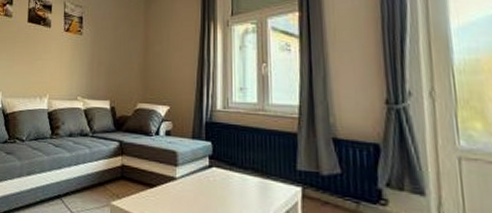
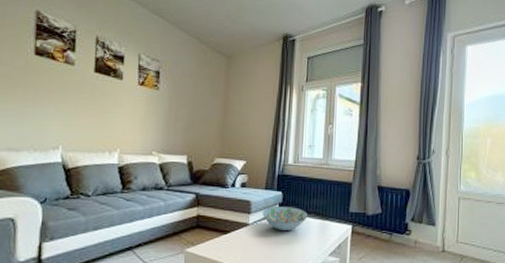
decorative bowl: none [191,158,245,189] -> present [263,205,309,230]

